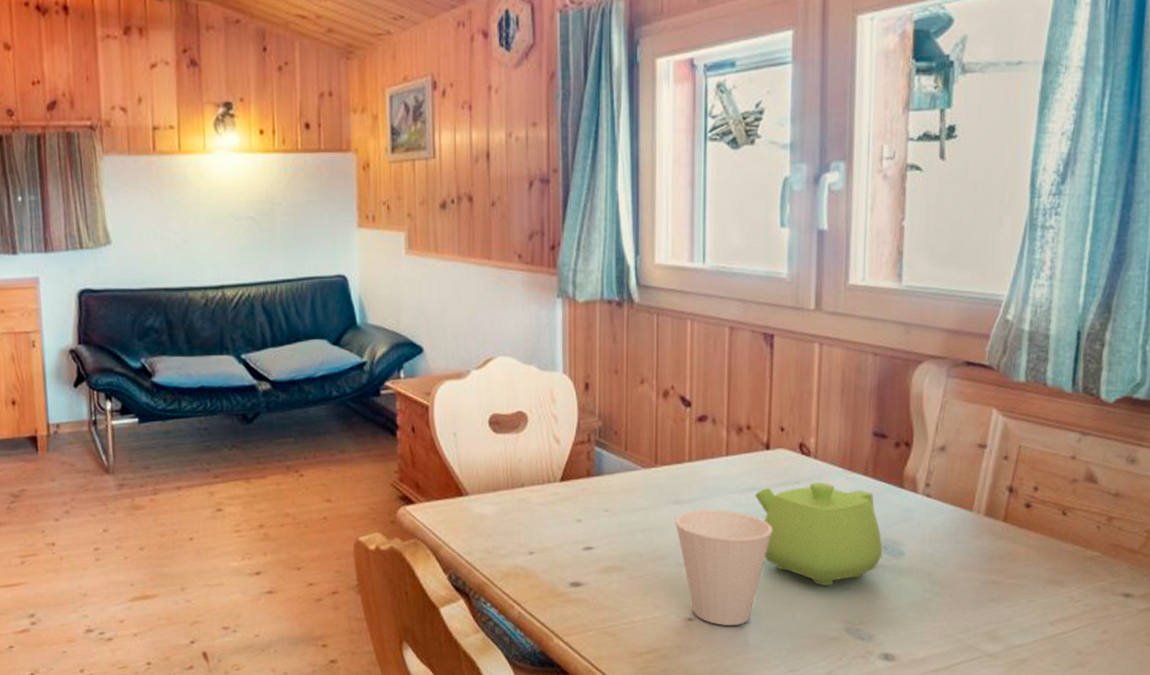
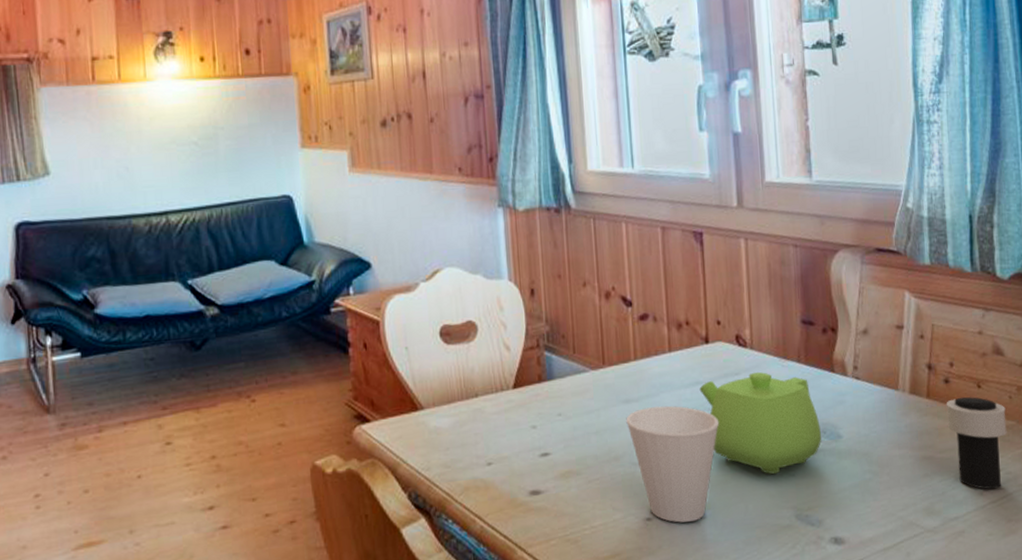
cup: none [1022,523,1091,620] -> present [946,396,1007,490]

